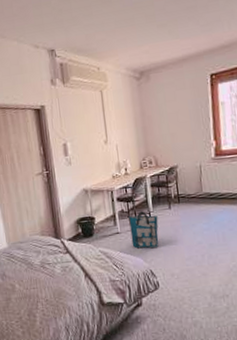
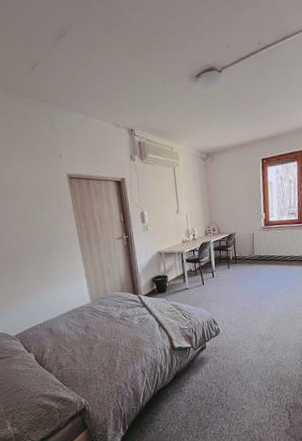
tote bag: present [127,211,159,249] -> none [195,270,220,302]

